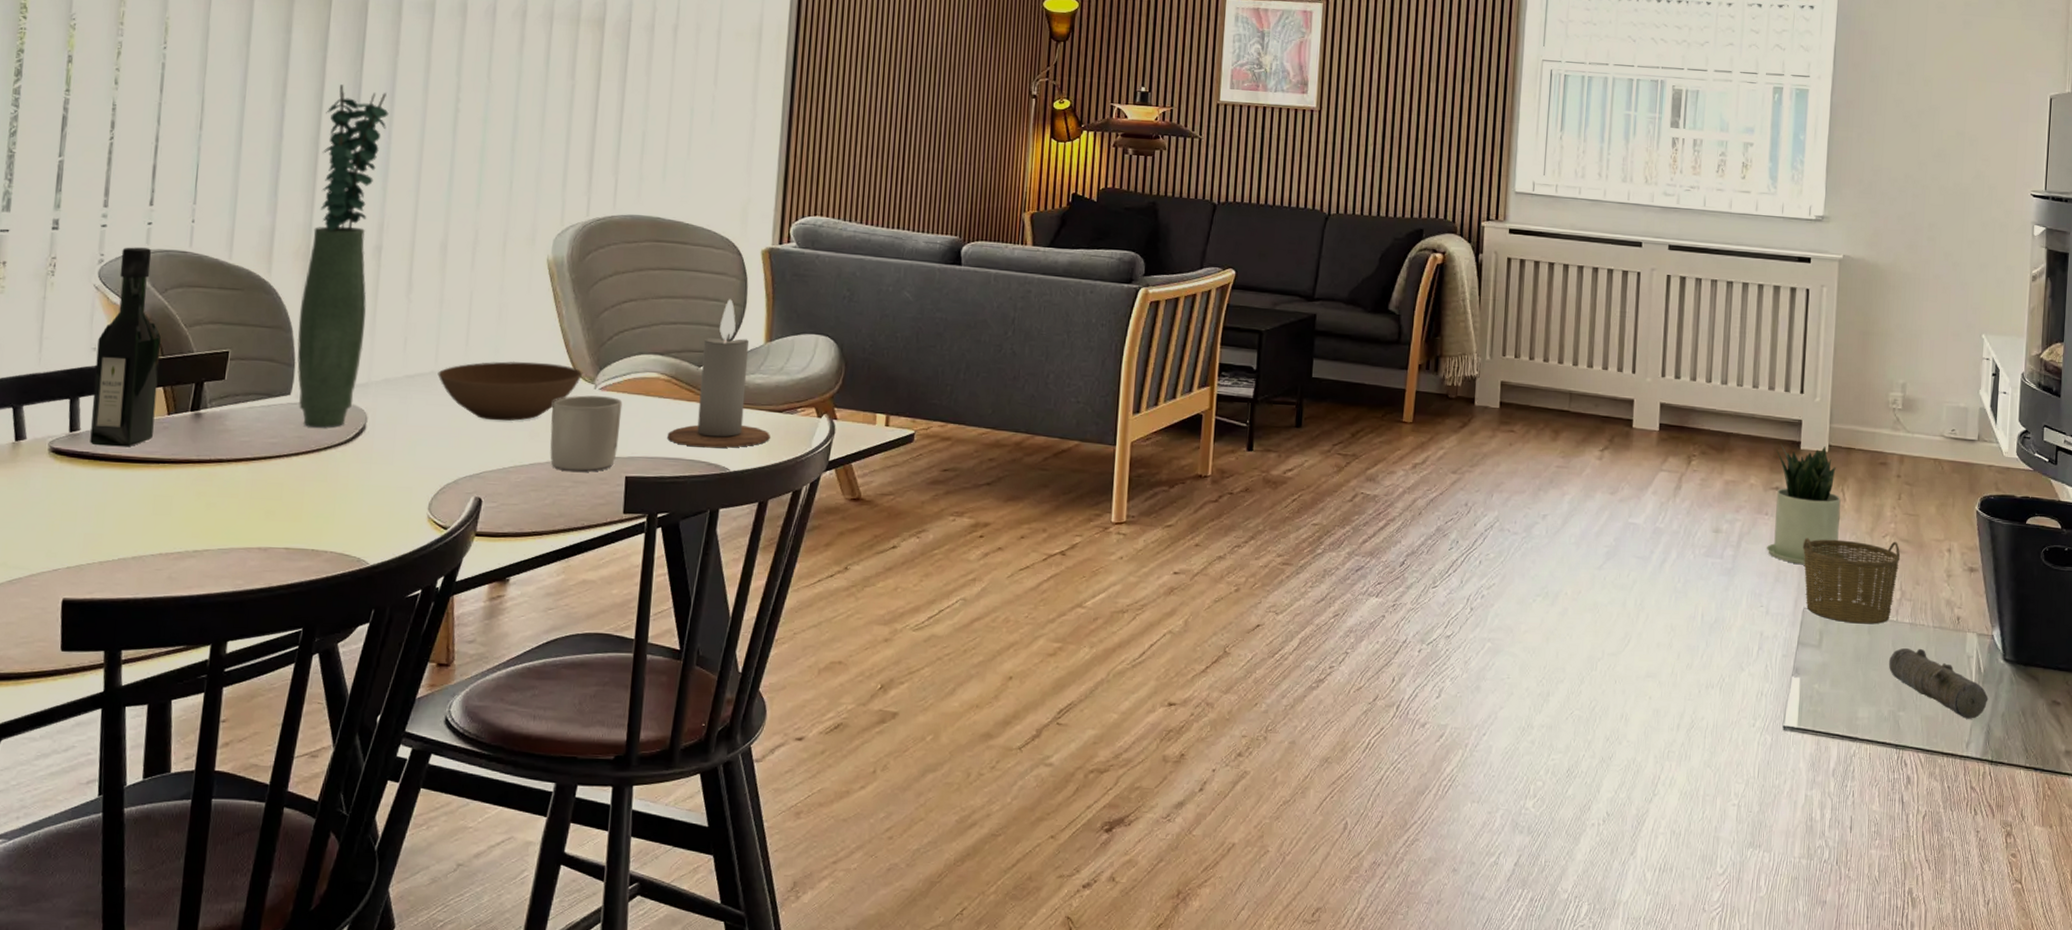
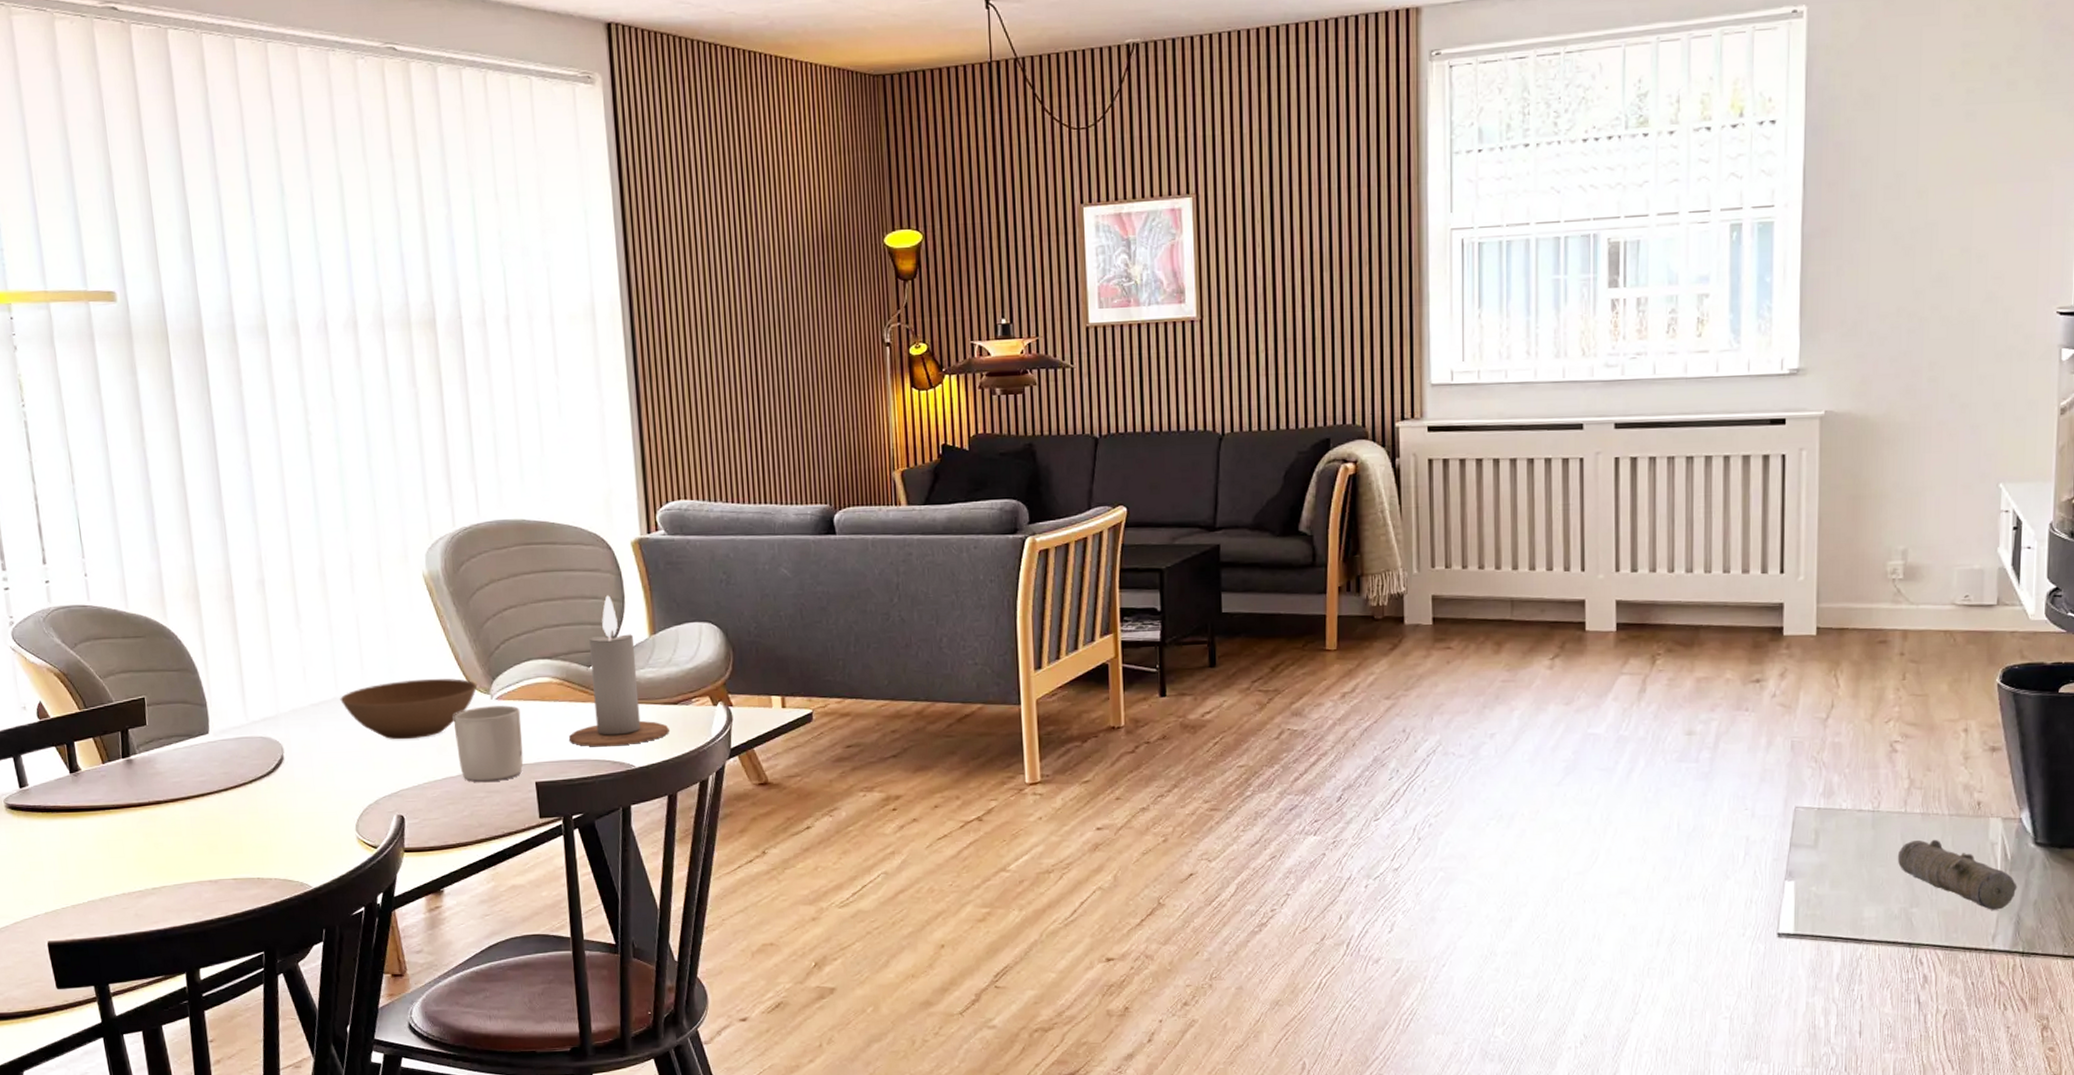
bottle: present [90,247,161,447] -> none [25,606,94,799]
vase: present [297,85,389,428] -> none [185,421,267,762]
planter: present [1767,444,1845,565] -> none [1749,629,1841,761]
basket: present [1802,538,1901,624] -> none [1791,726,1908,819]

